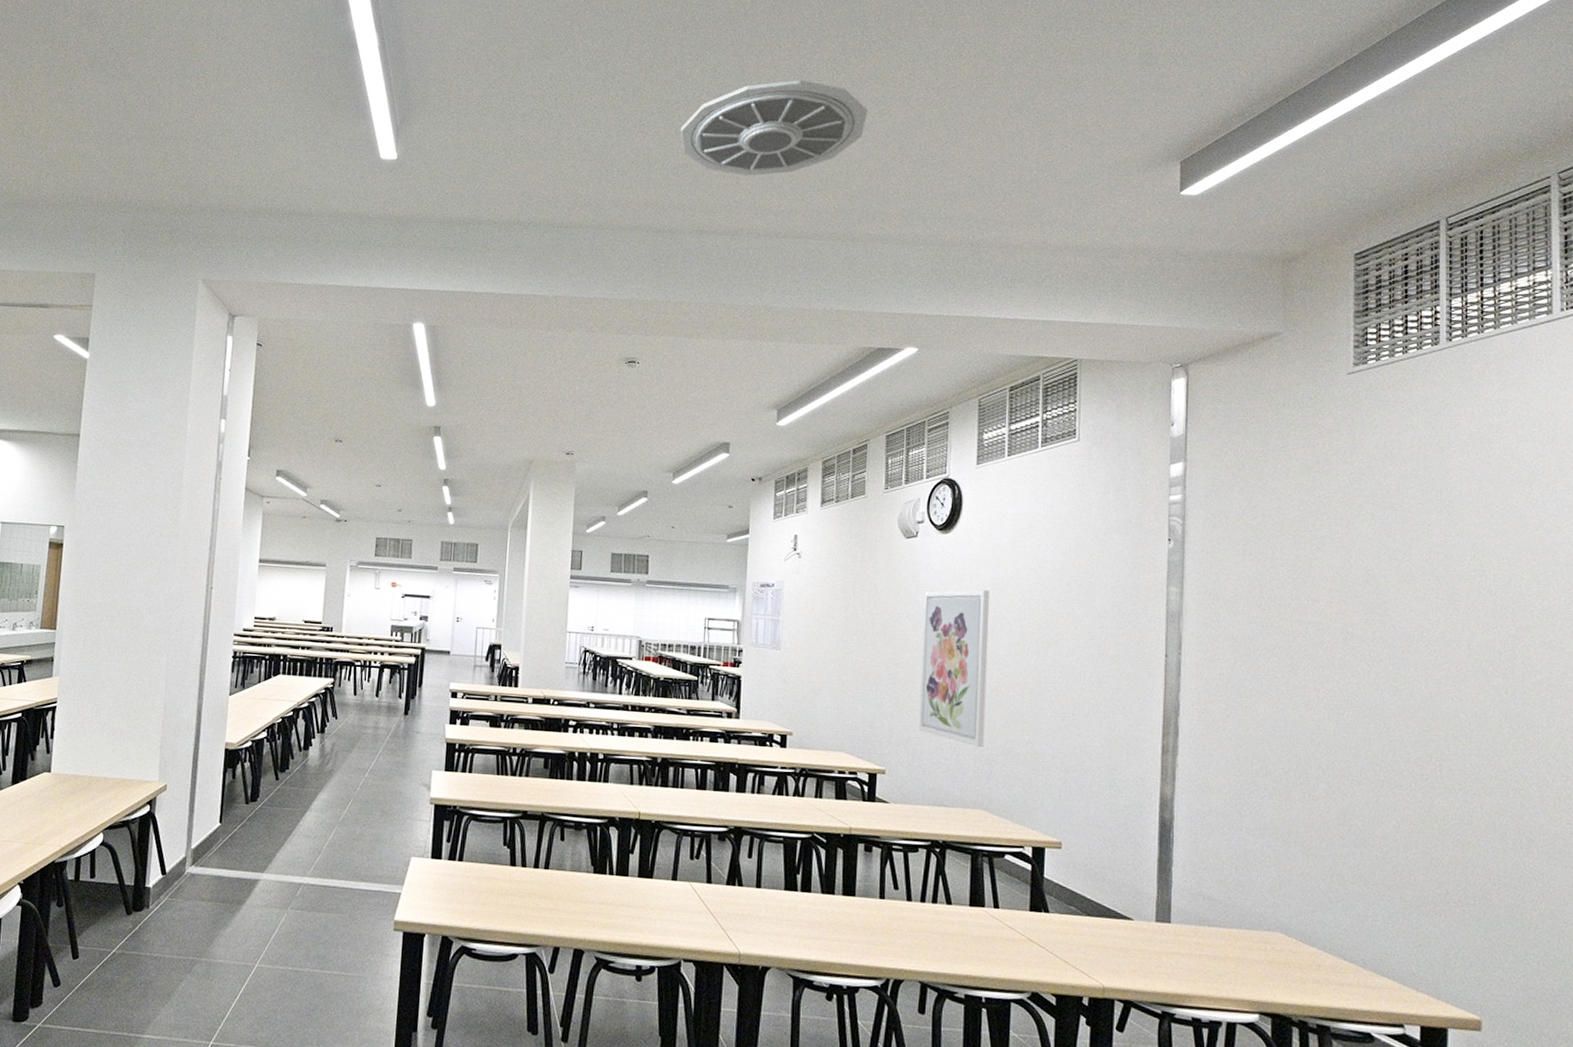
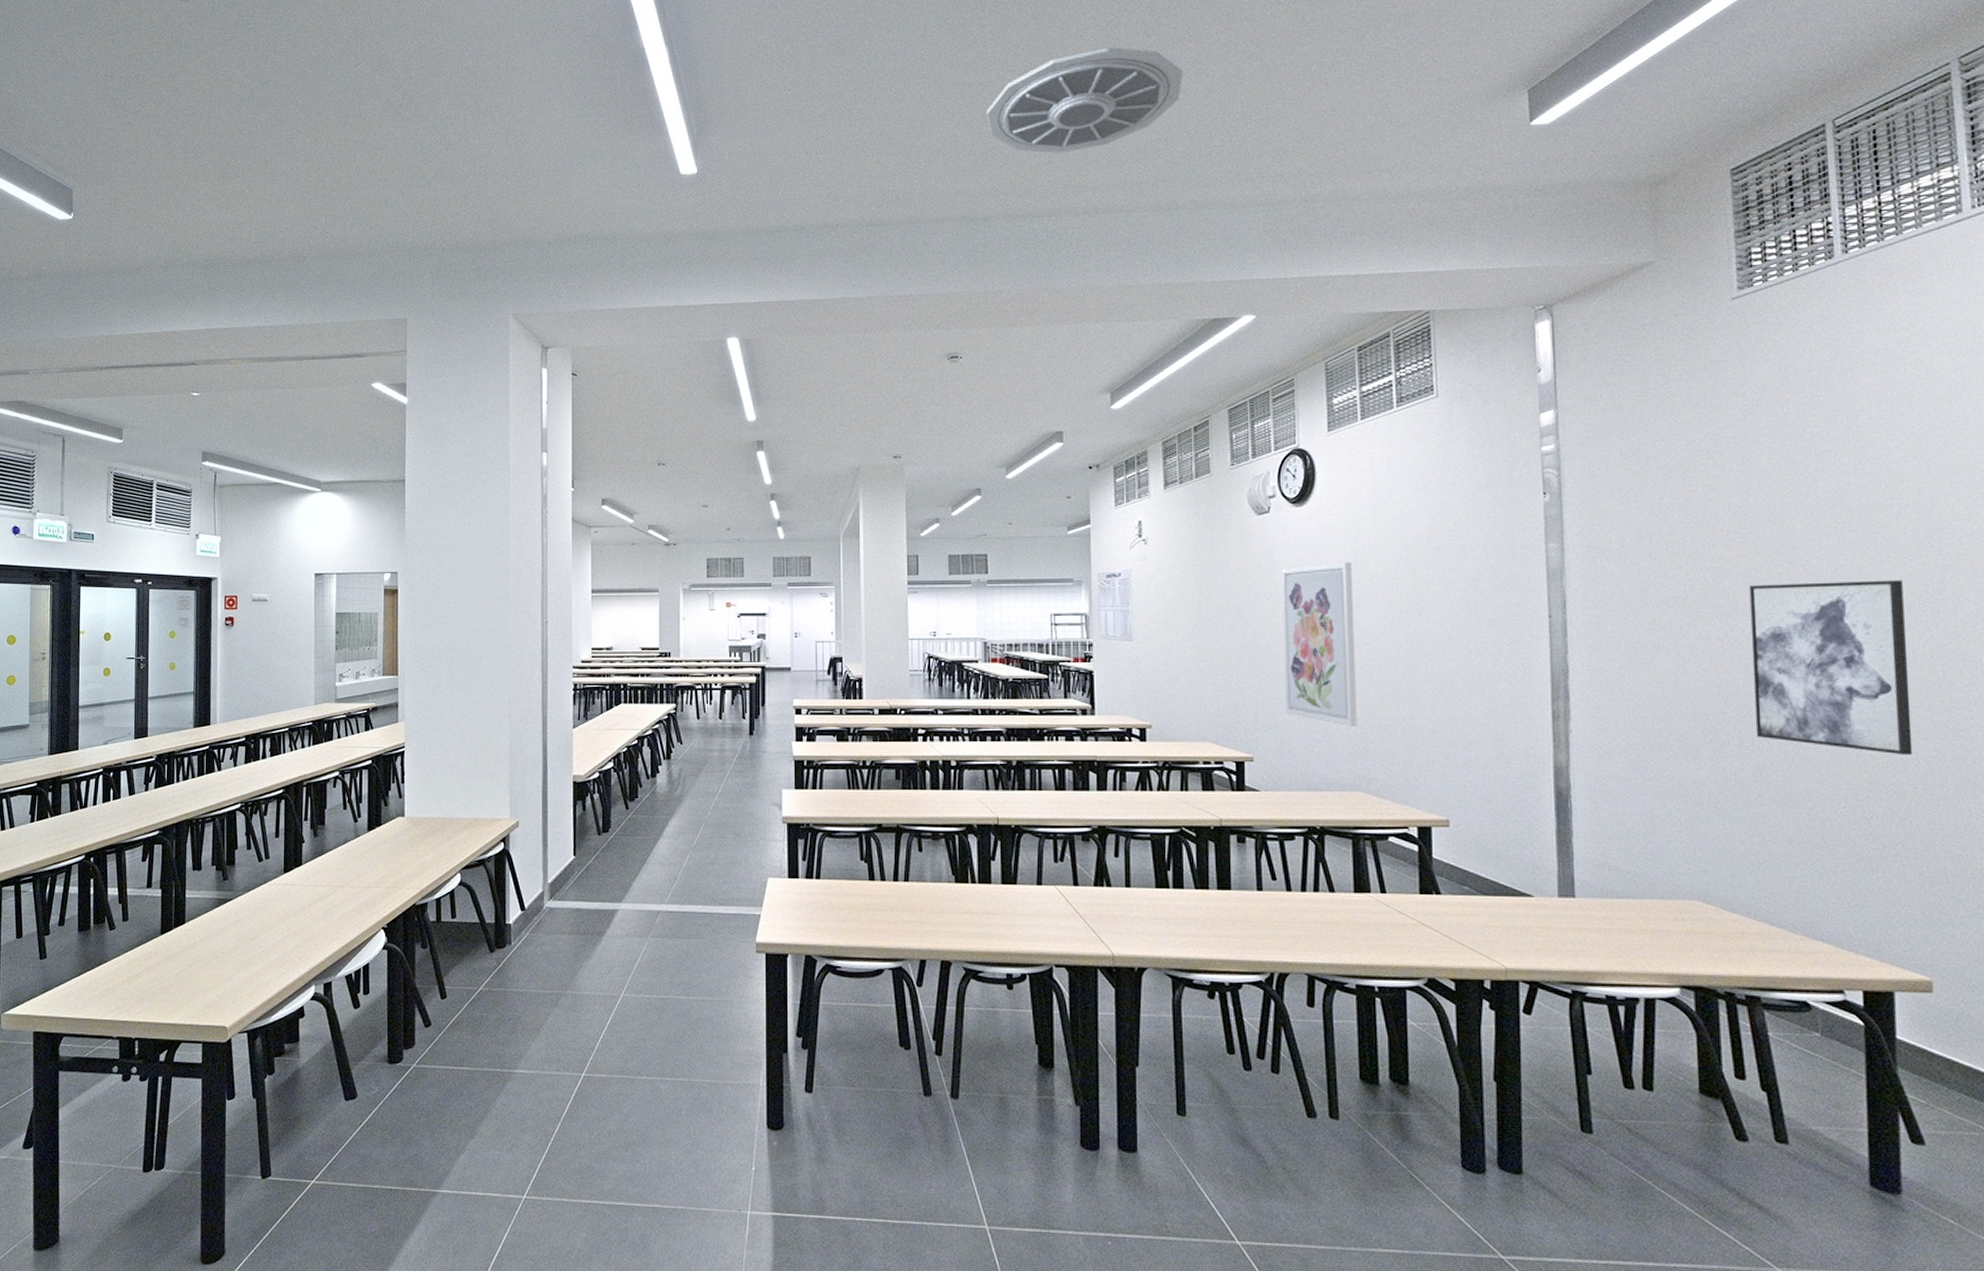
wall art: none [1342,641,1480,810] -> present [1749,580,1913,756]

